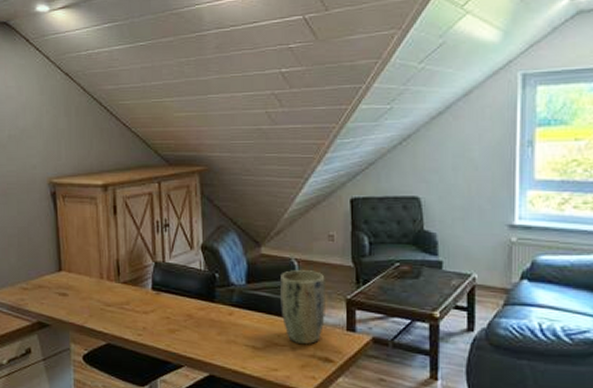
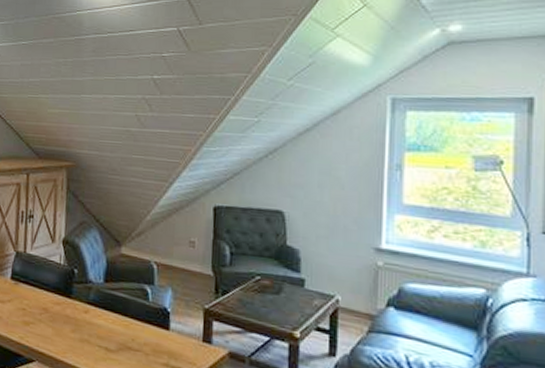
plant pot: present [279,270,325,345] -> none [136,273,184,352]

